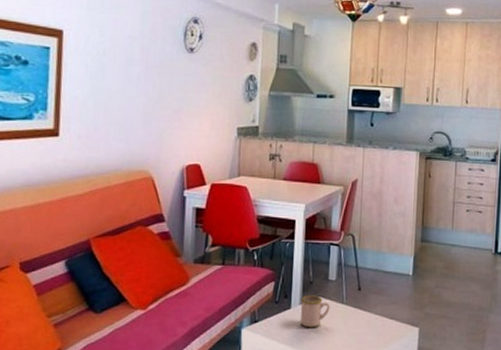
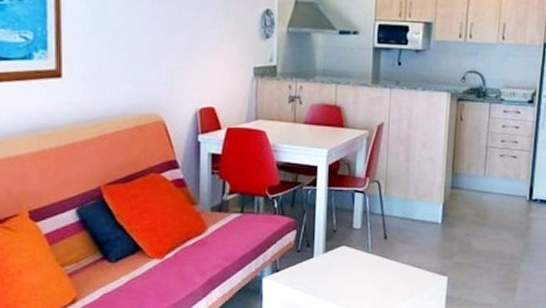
mug: present [301,295,330,328] -> none [324,244,355,277]

